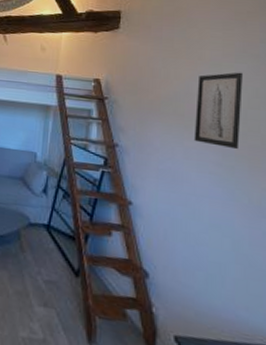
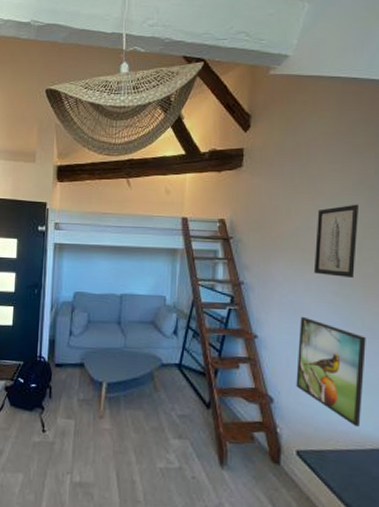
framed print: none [174,185,254,317] -> present [296,316,366,428]

